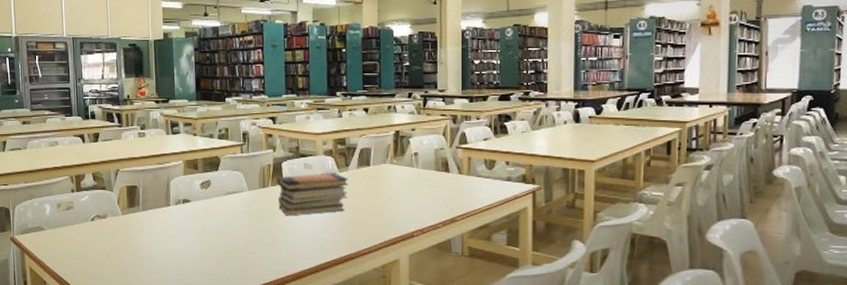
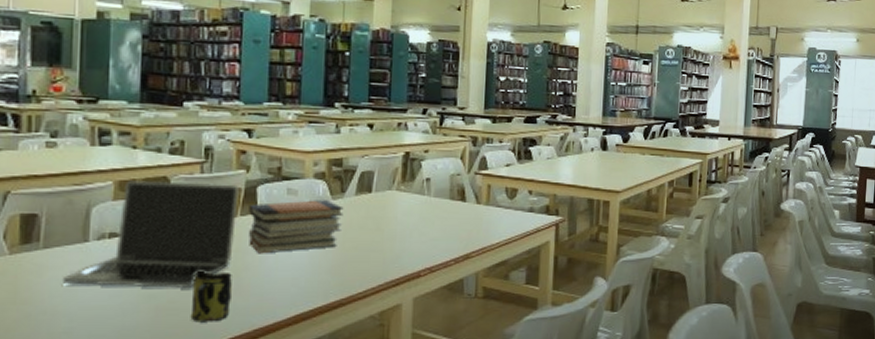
laptop: none [155,160,269,243] -> present [61,180,239,289]
mug: none [241,228,269,269] -> present [190,270,232,323]

